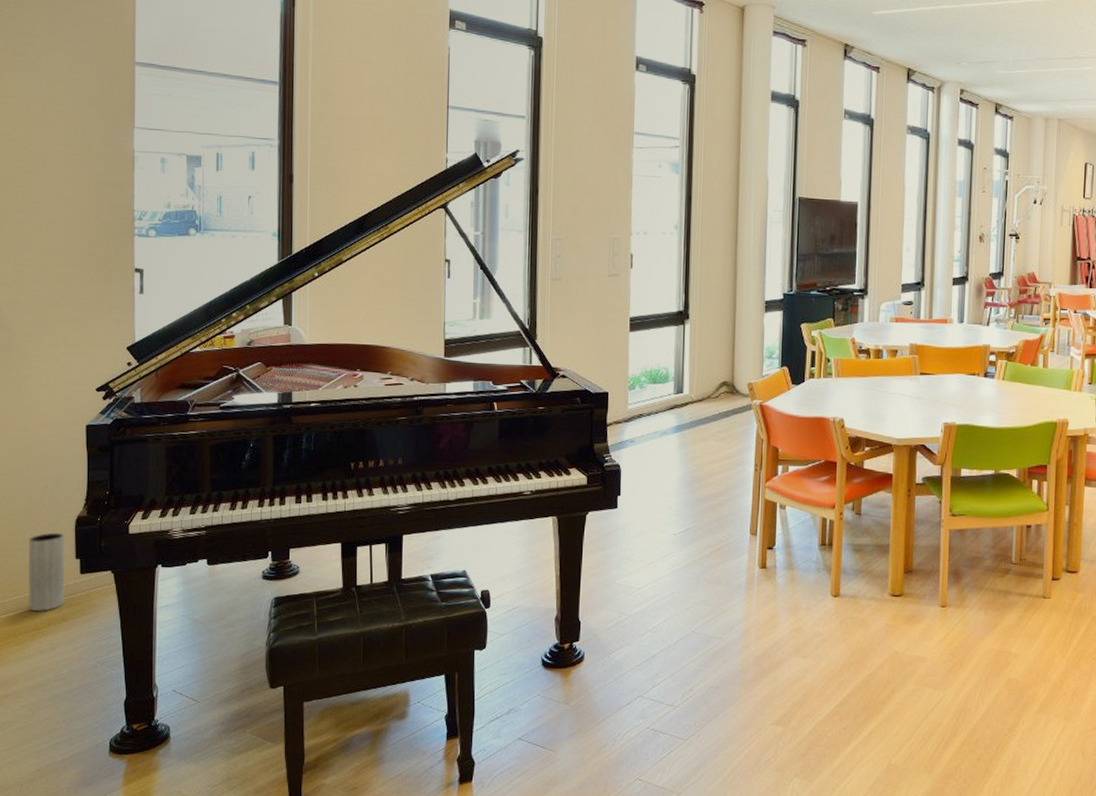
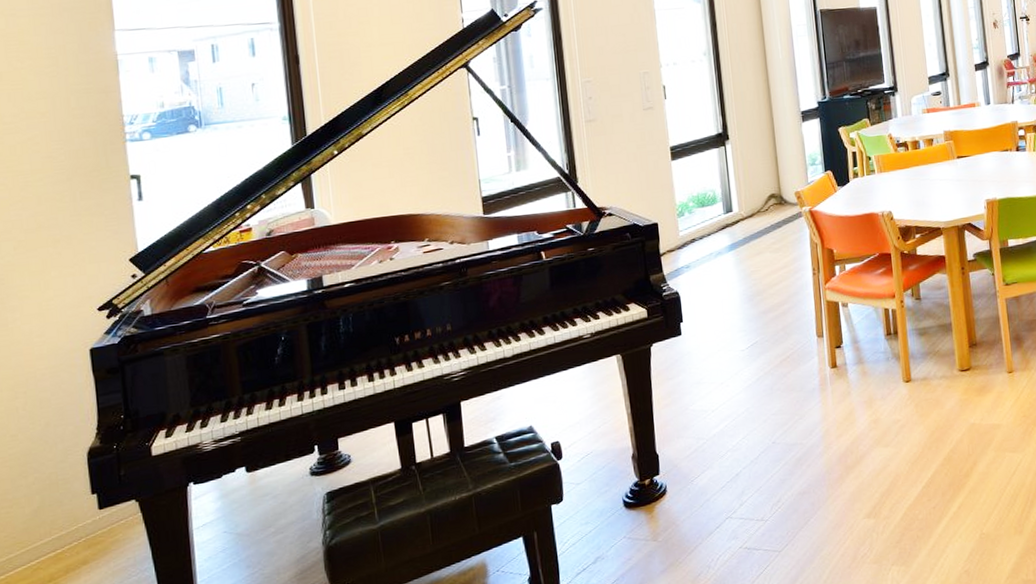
vase: present [28,532,65,611] -> none [33,469,82,561]

